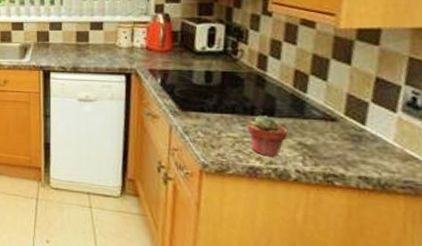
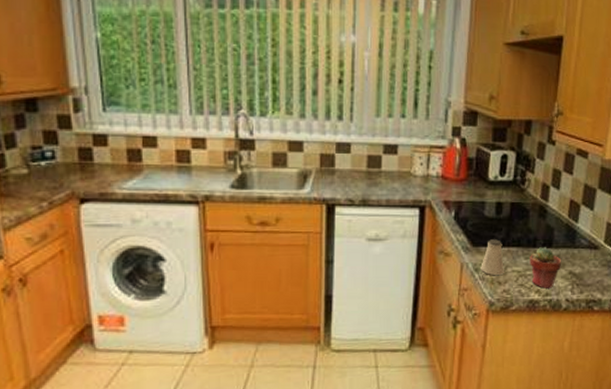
saltshaker: none [191,105,218,140] -> present [480,239,504,276]

